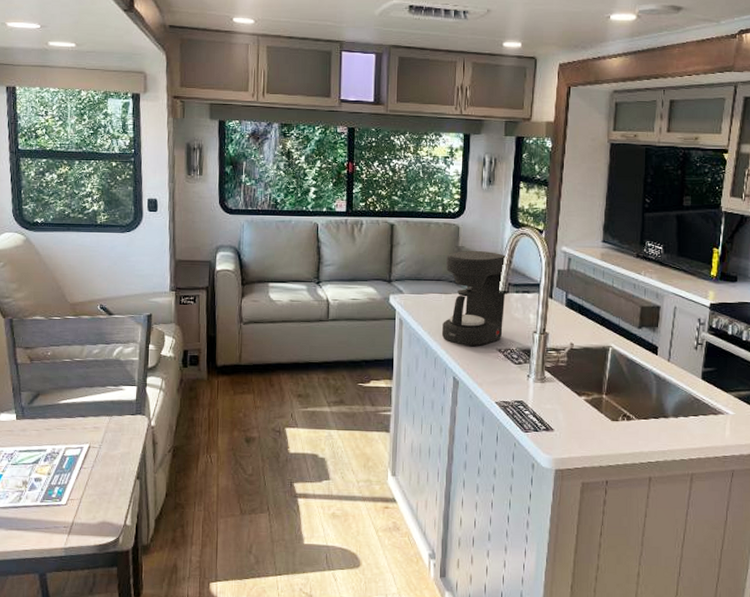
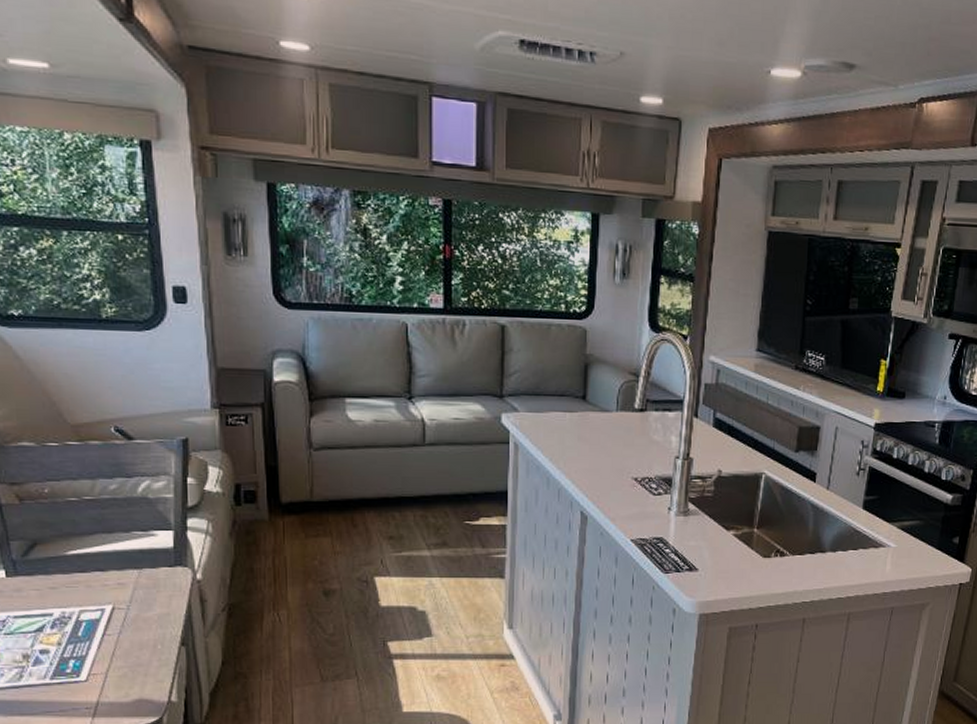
coffee maker: present [441,250,507,346] -> none [566,358,645,474]

